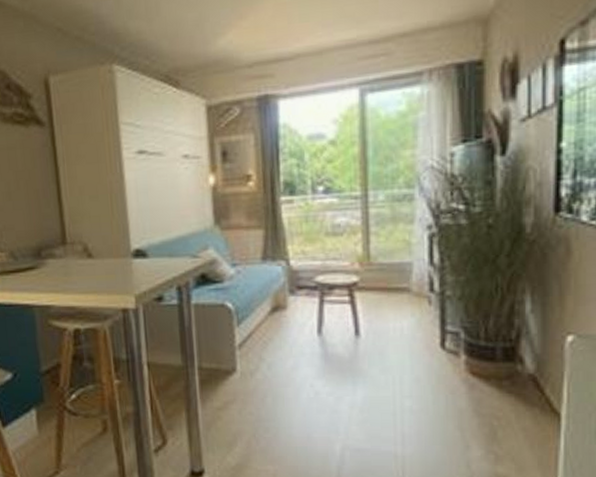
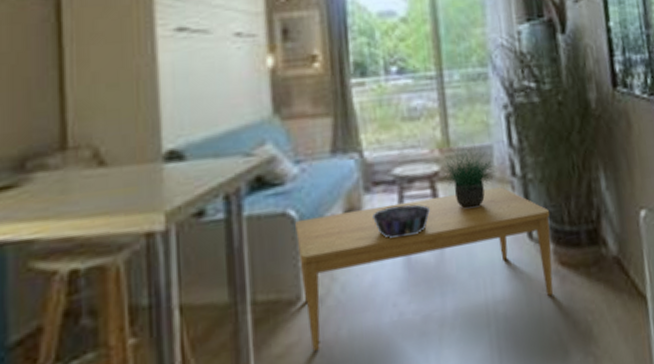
coffee table: none [232,300,466,409] -> present [295,187,553,351]
decorative bowl: none [296,307,348,334] -> present [373,204,431,239]
potted plant: none [361,262,414,316] -> present [442,146,496,209]

